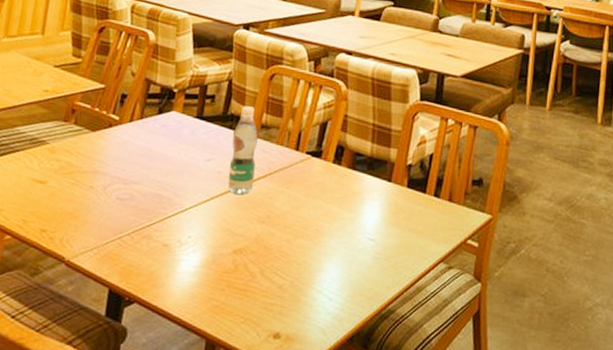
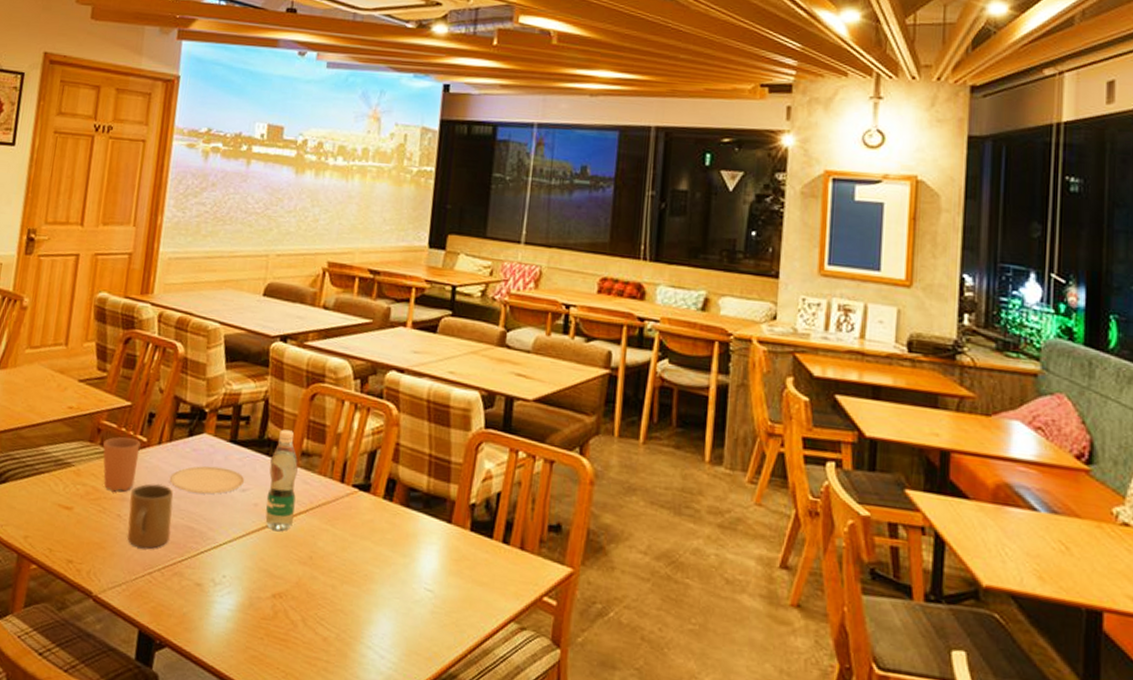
cup: none [76,116,113,166] -> present [103,437,141,492]
cup: none [99,157,144,216] -> present [127,483,174,548]
plate: none [139,139,210,165] -> present [169,465,245,494]

